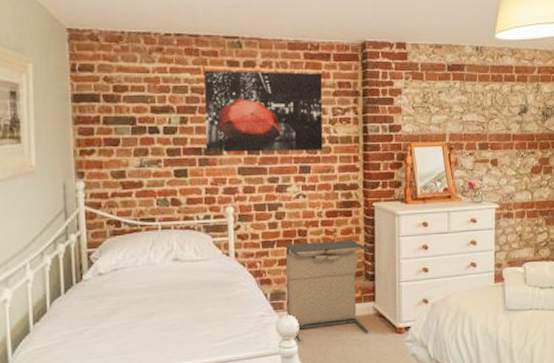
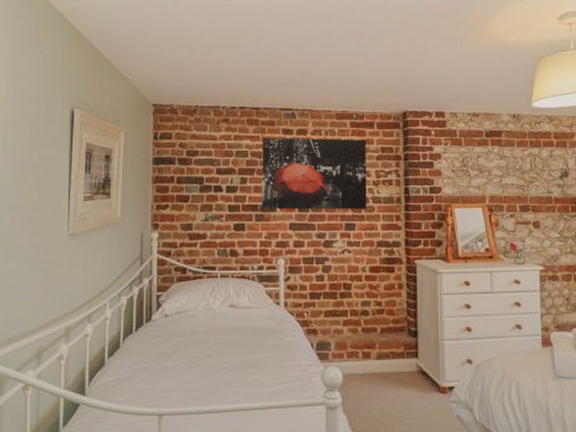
laundry hamper: present [285,239,369,342] -> none [331,295,412,394]

